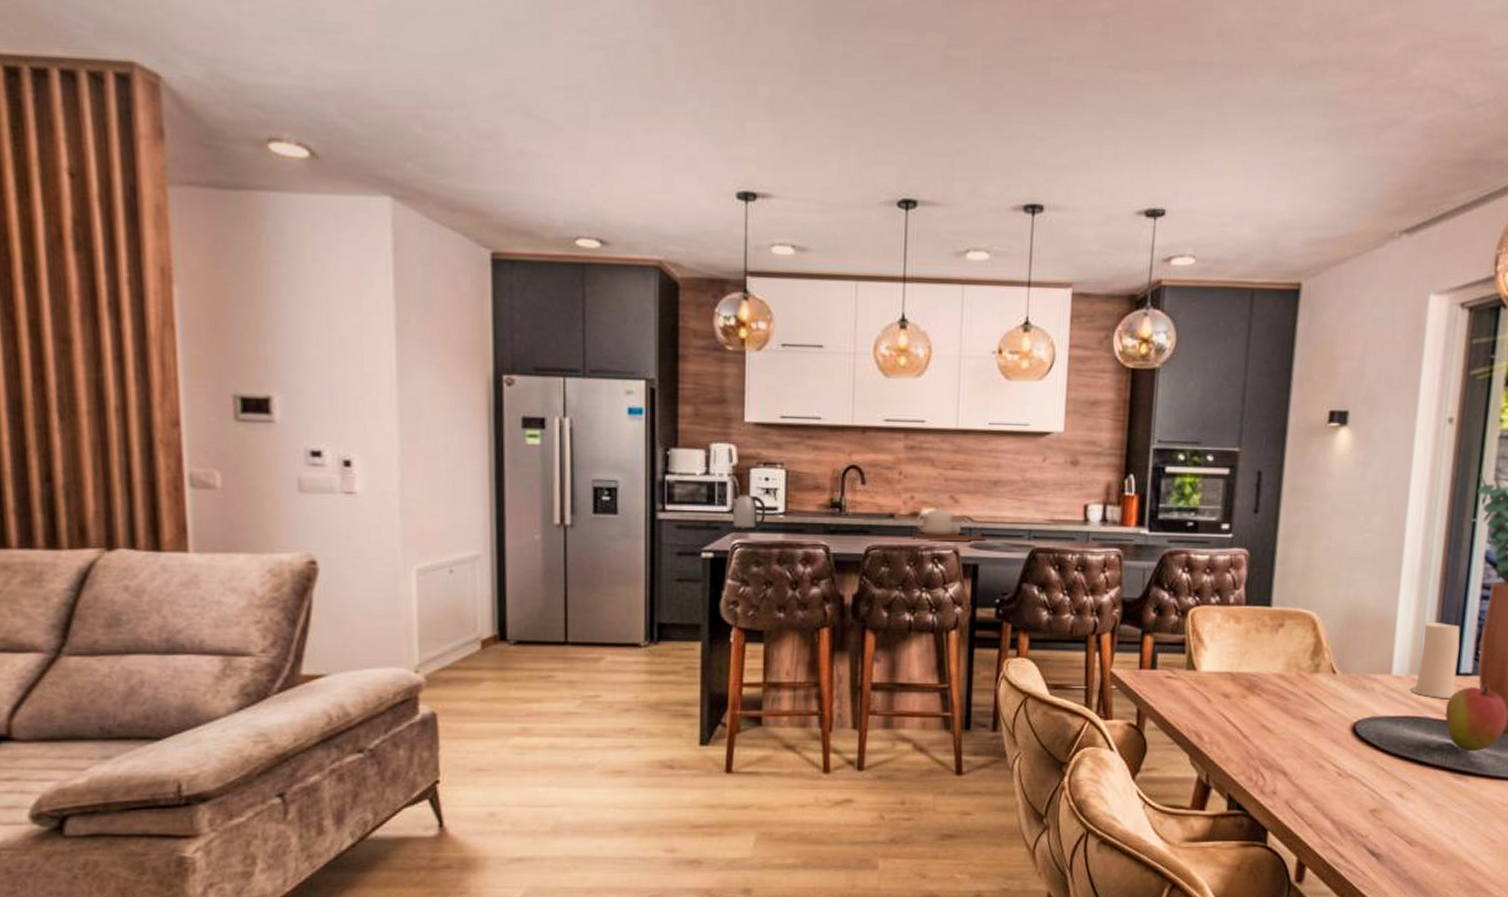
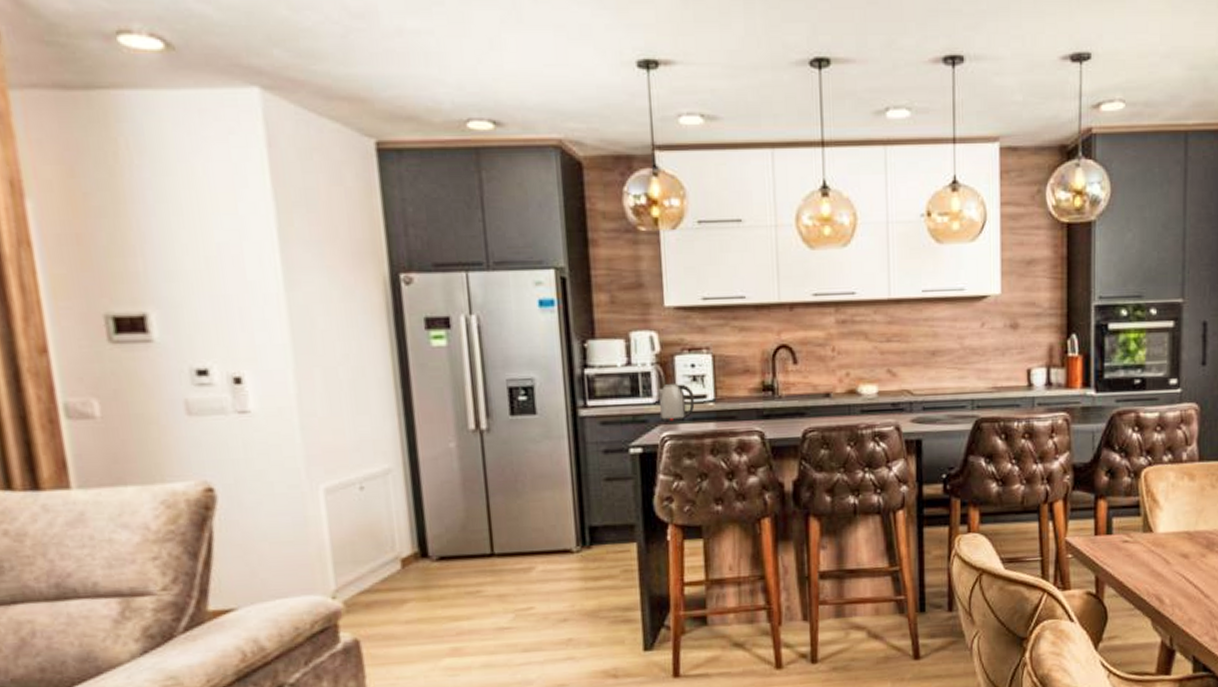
tea set: present [912,504,986,542] -> none [851,379,928,419]

